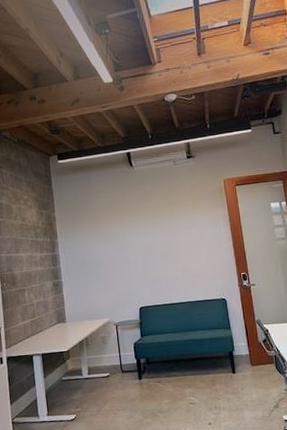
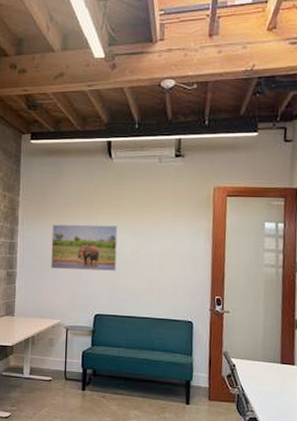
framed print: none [89,225,152,273] -> present [51,224,118,271]

